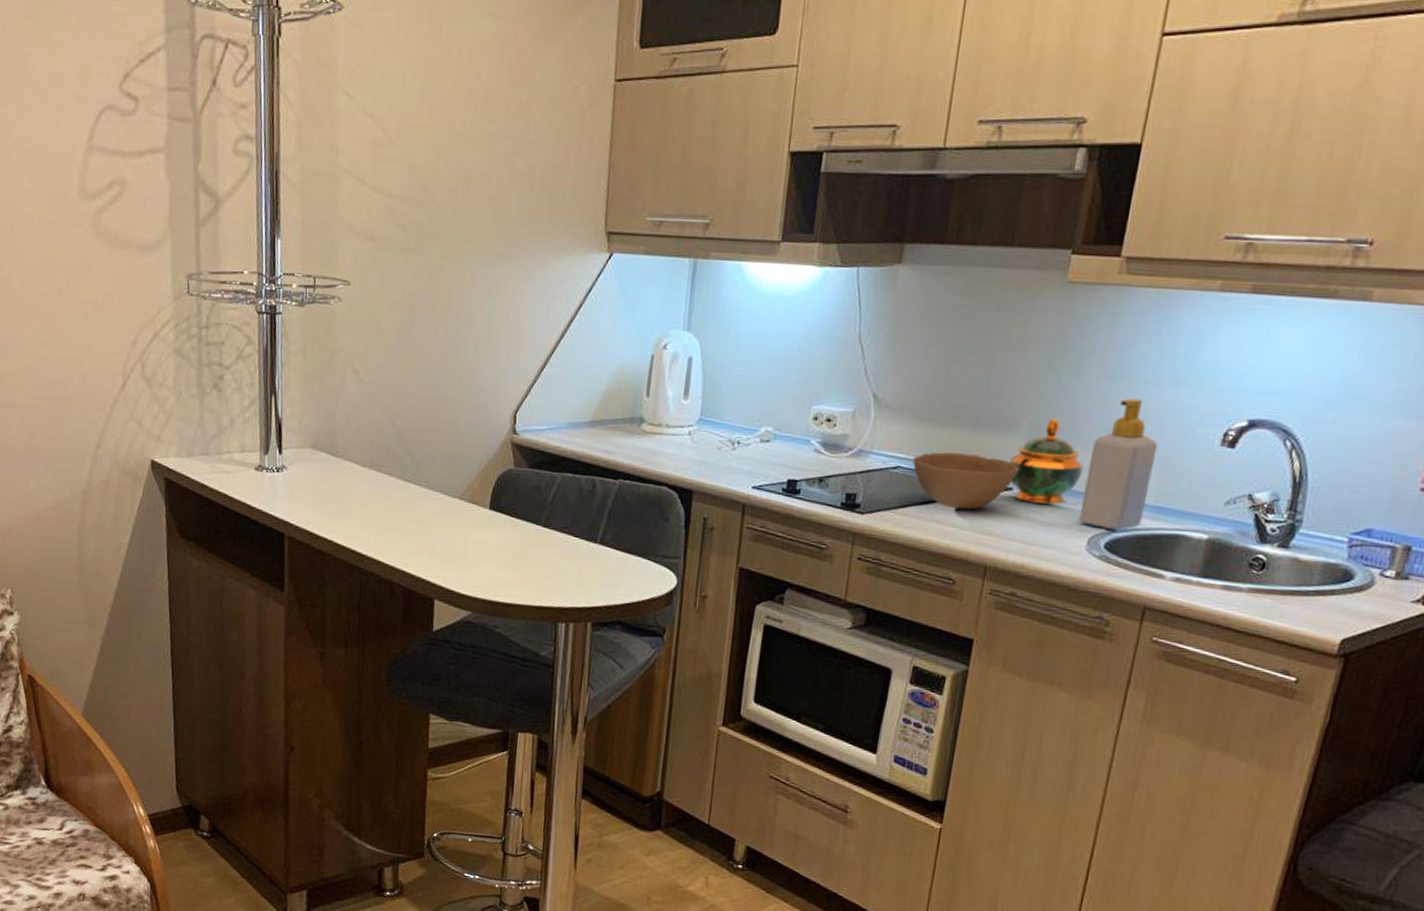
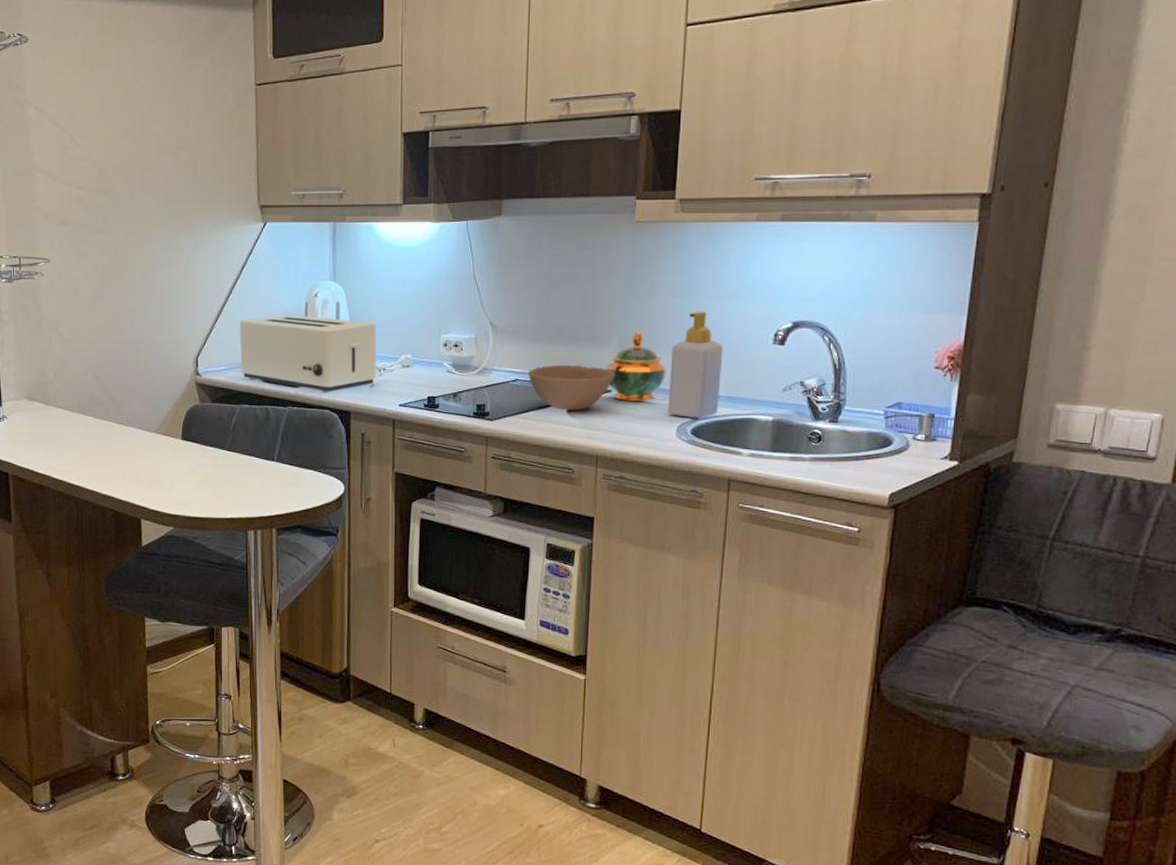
toaster: none [566,367,734,466] -> present [240,314,377,393]

